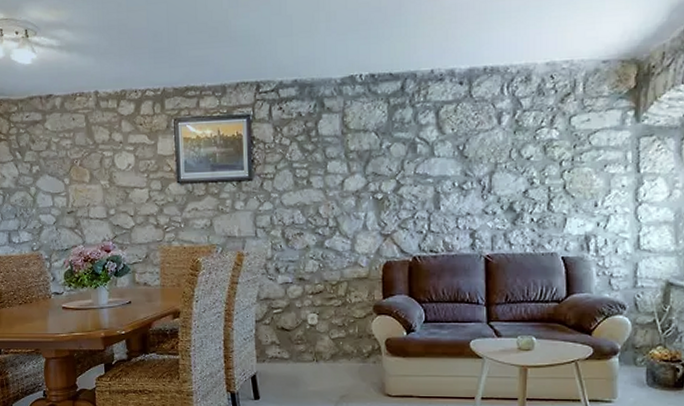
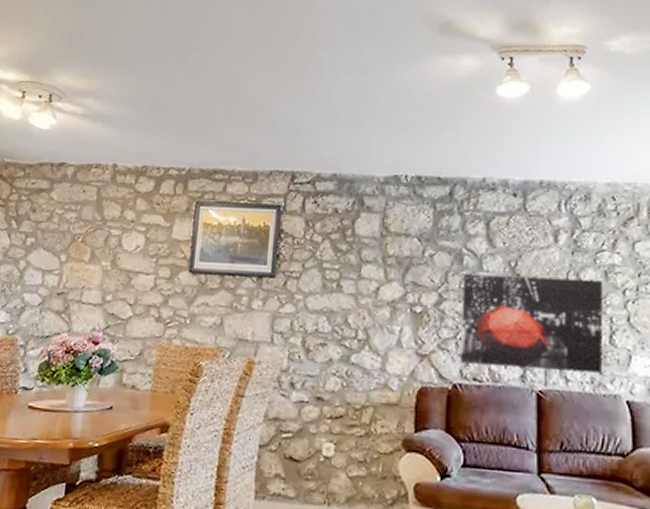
wall art: none [417,155,543,238] -> present [460,273,604,373]

